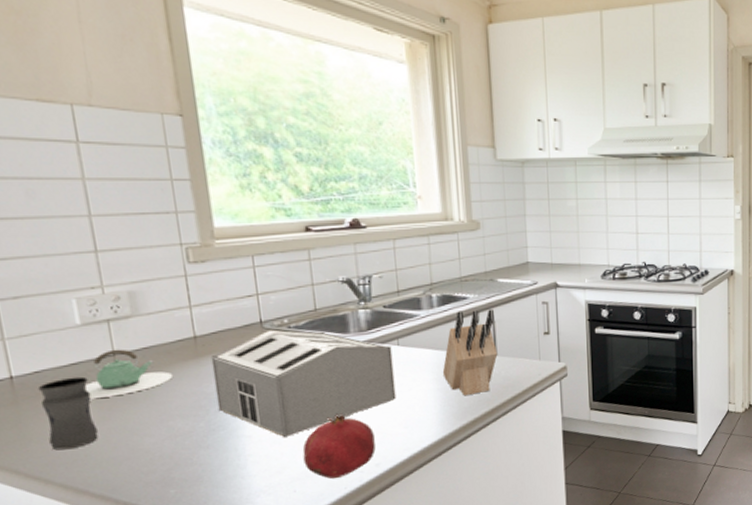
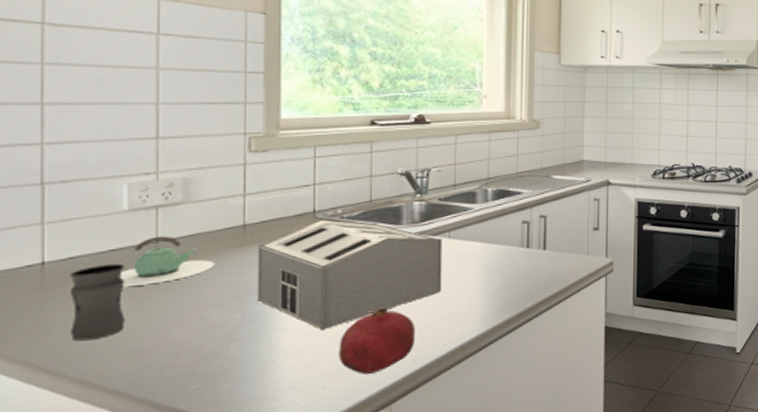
knife block: present [442,309,498,396] -> none [490,204,548,290]

